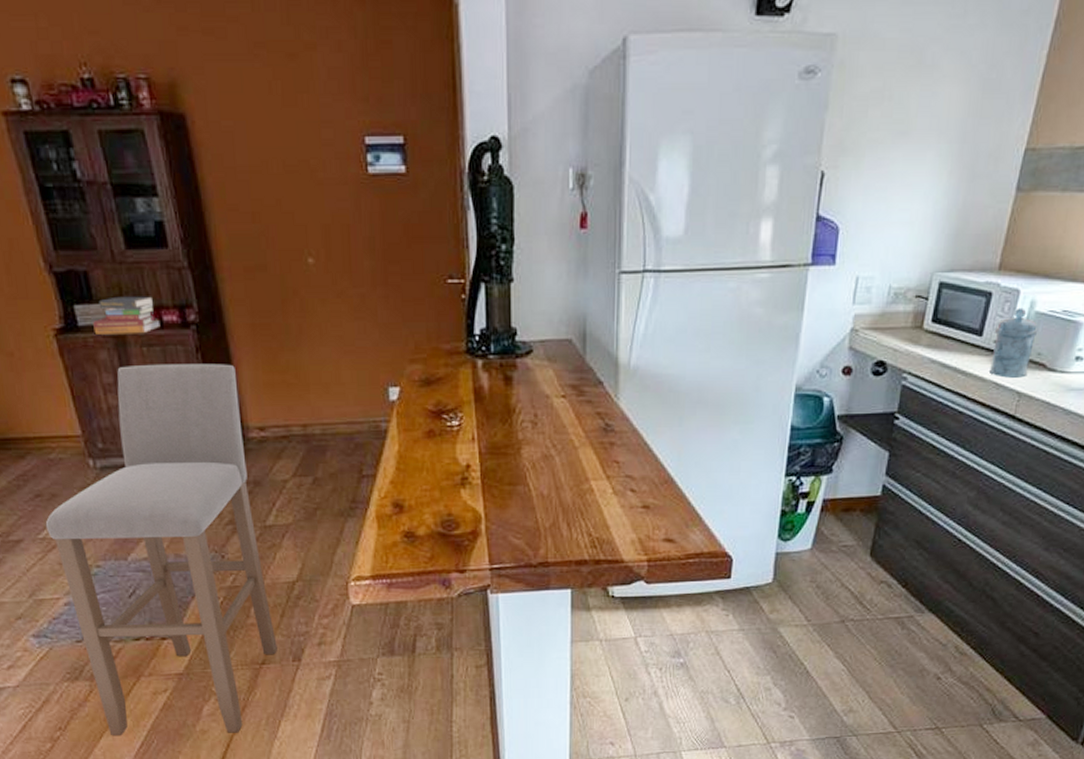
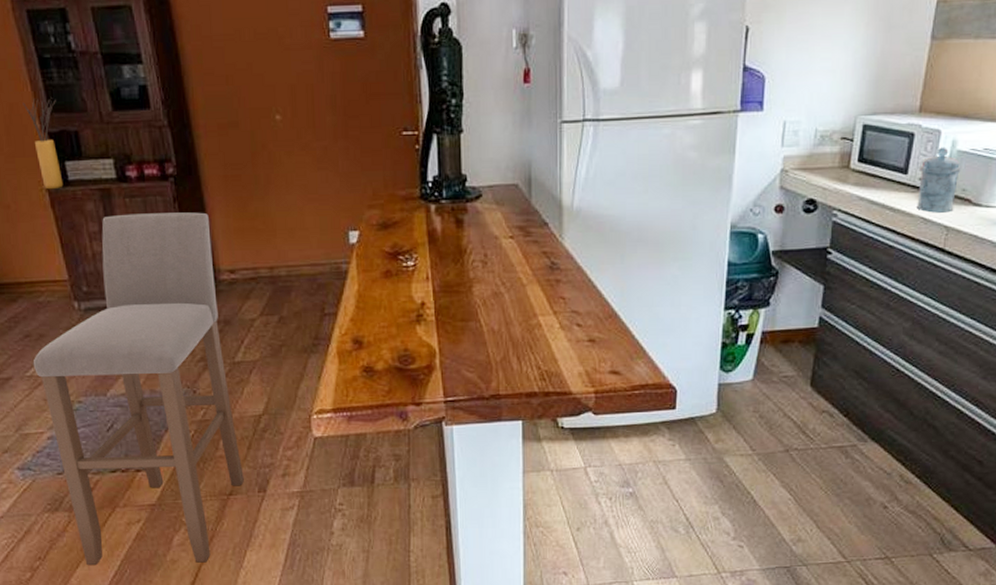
vase: none [23,231,73,336] -> present [23,96,64,190]
books: present [93,296,161,334] -> none [82,152,142,188]

